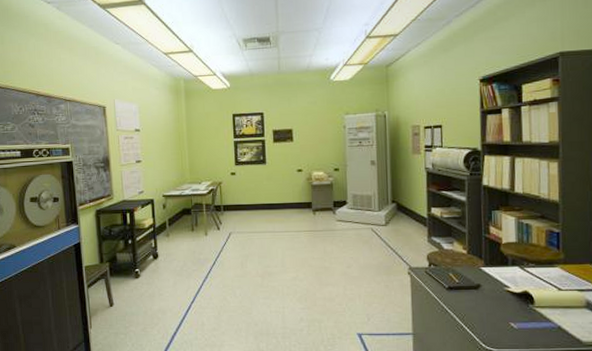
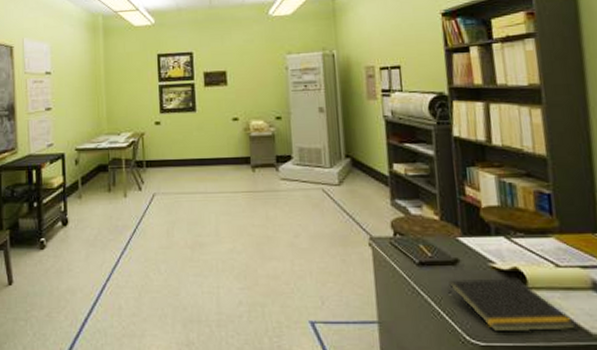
notepad: none [470,299,570,341] -> present [448,278,576,332]

